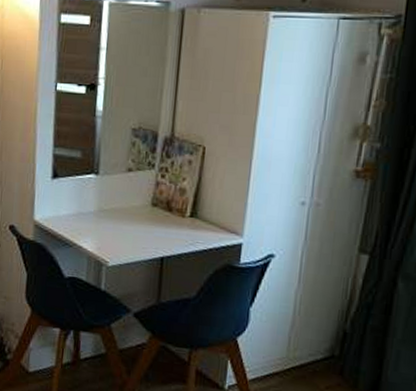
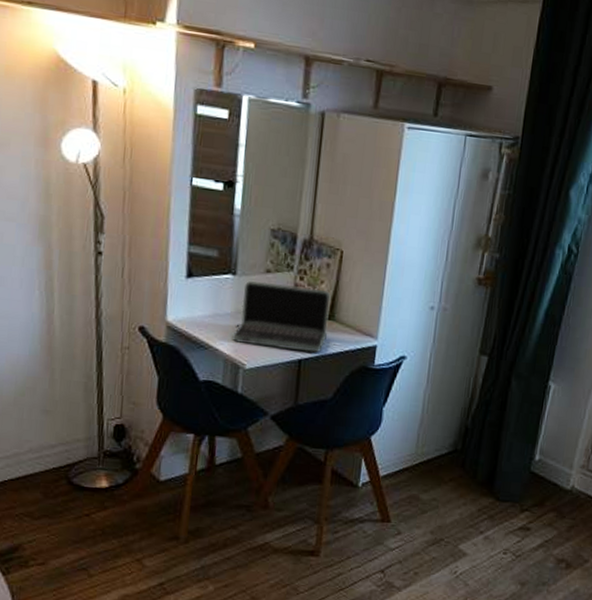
laptop: none [94,179,193,251] -> present [230,280,331,353]

